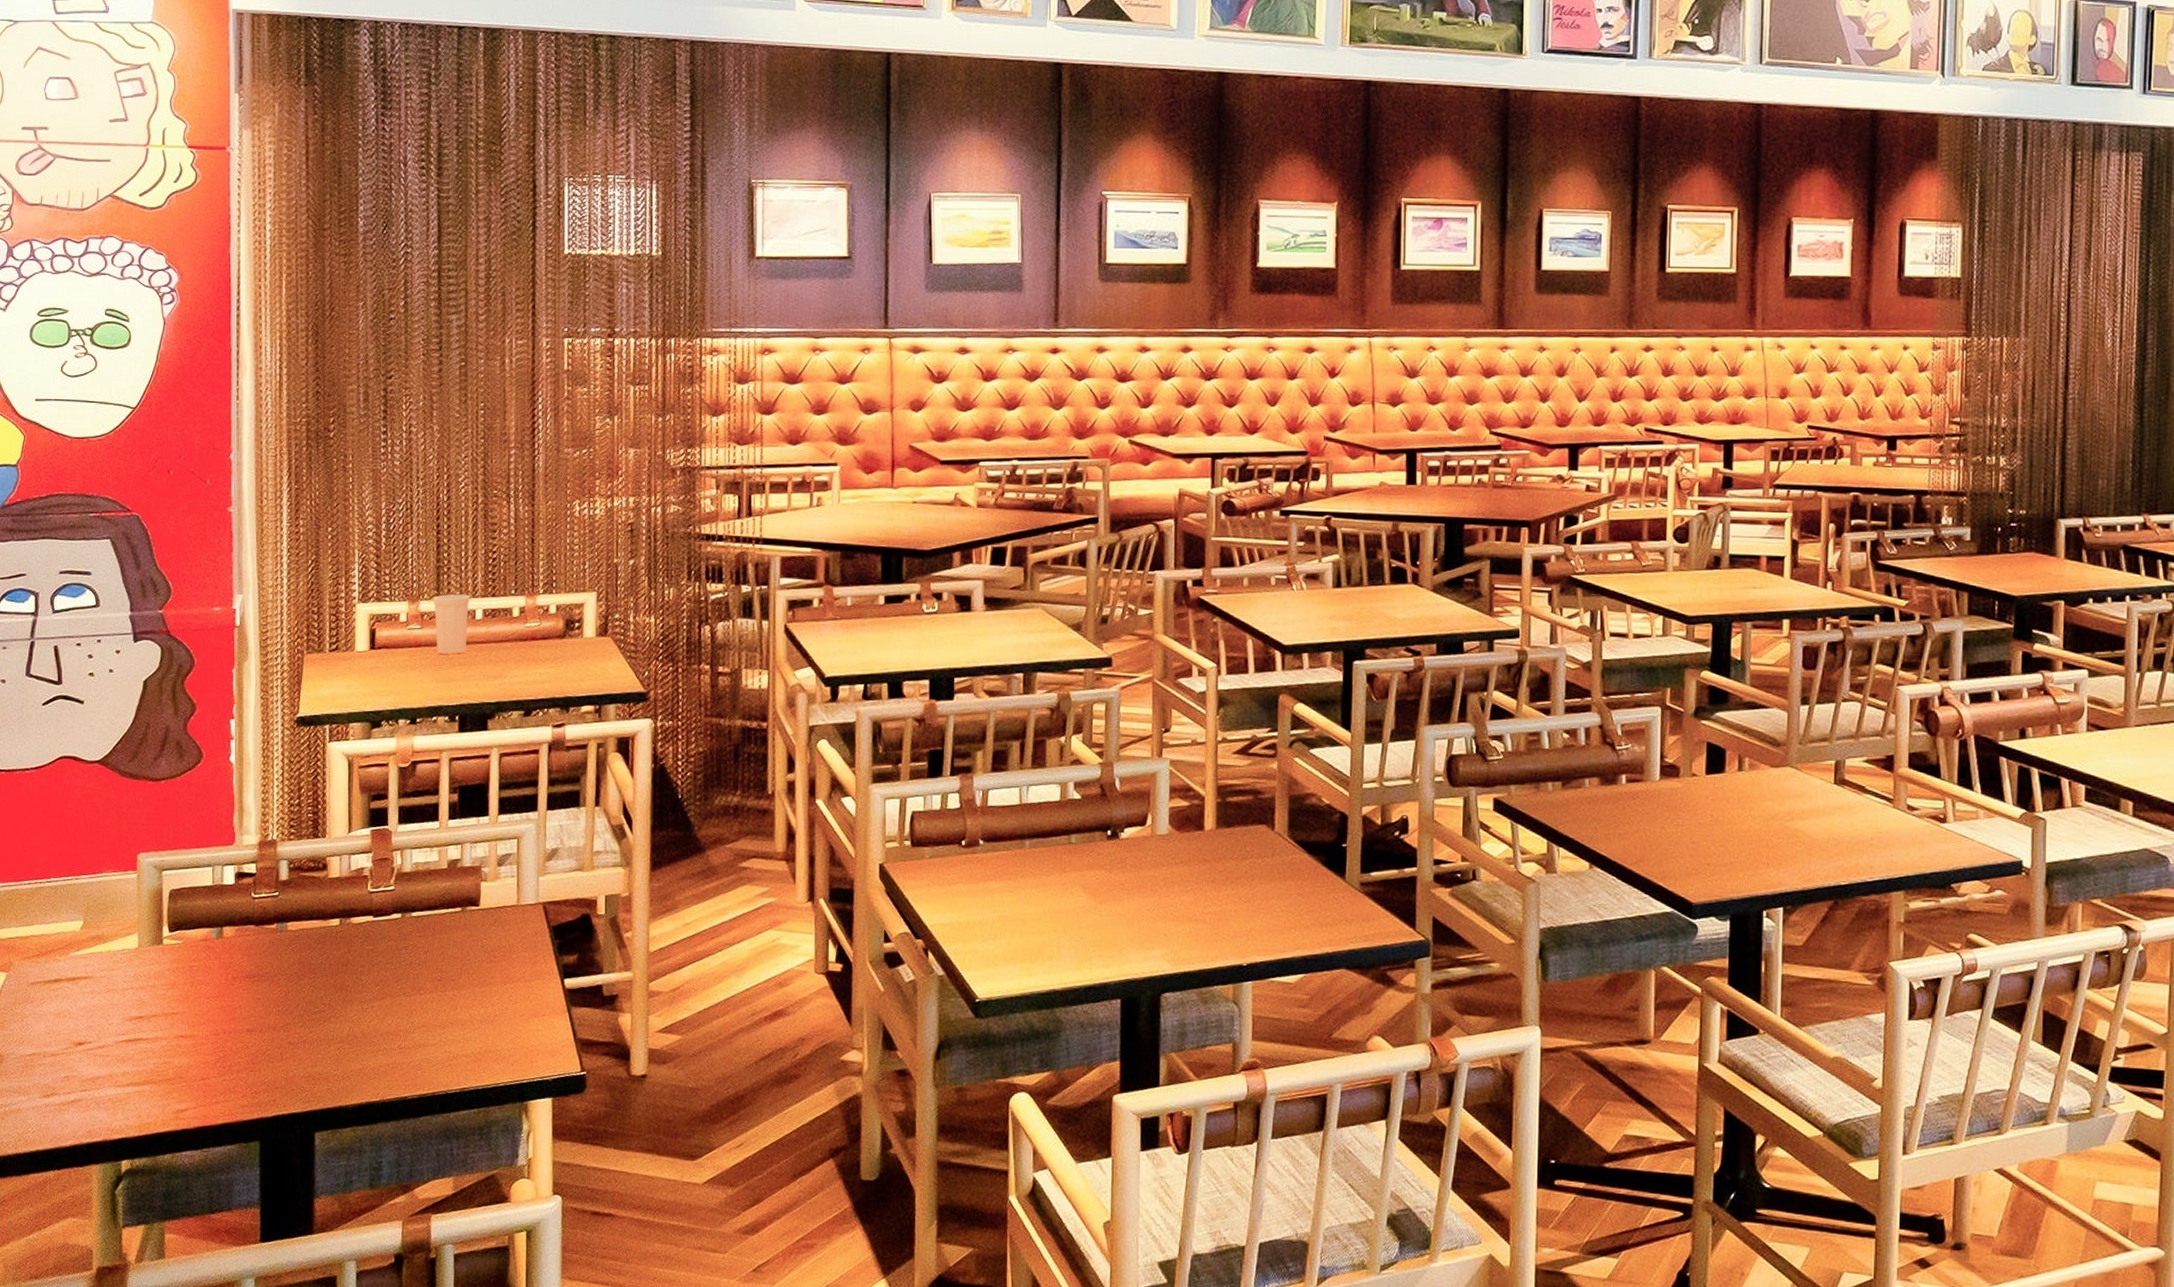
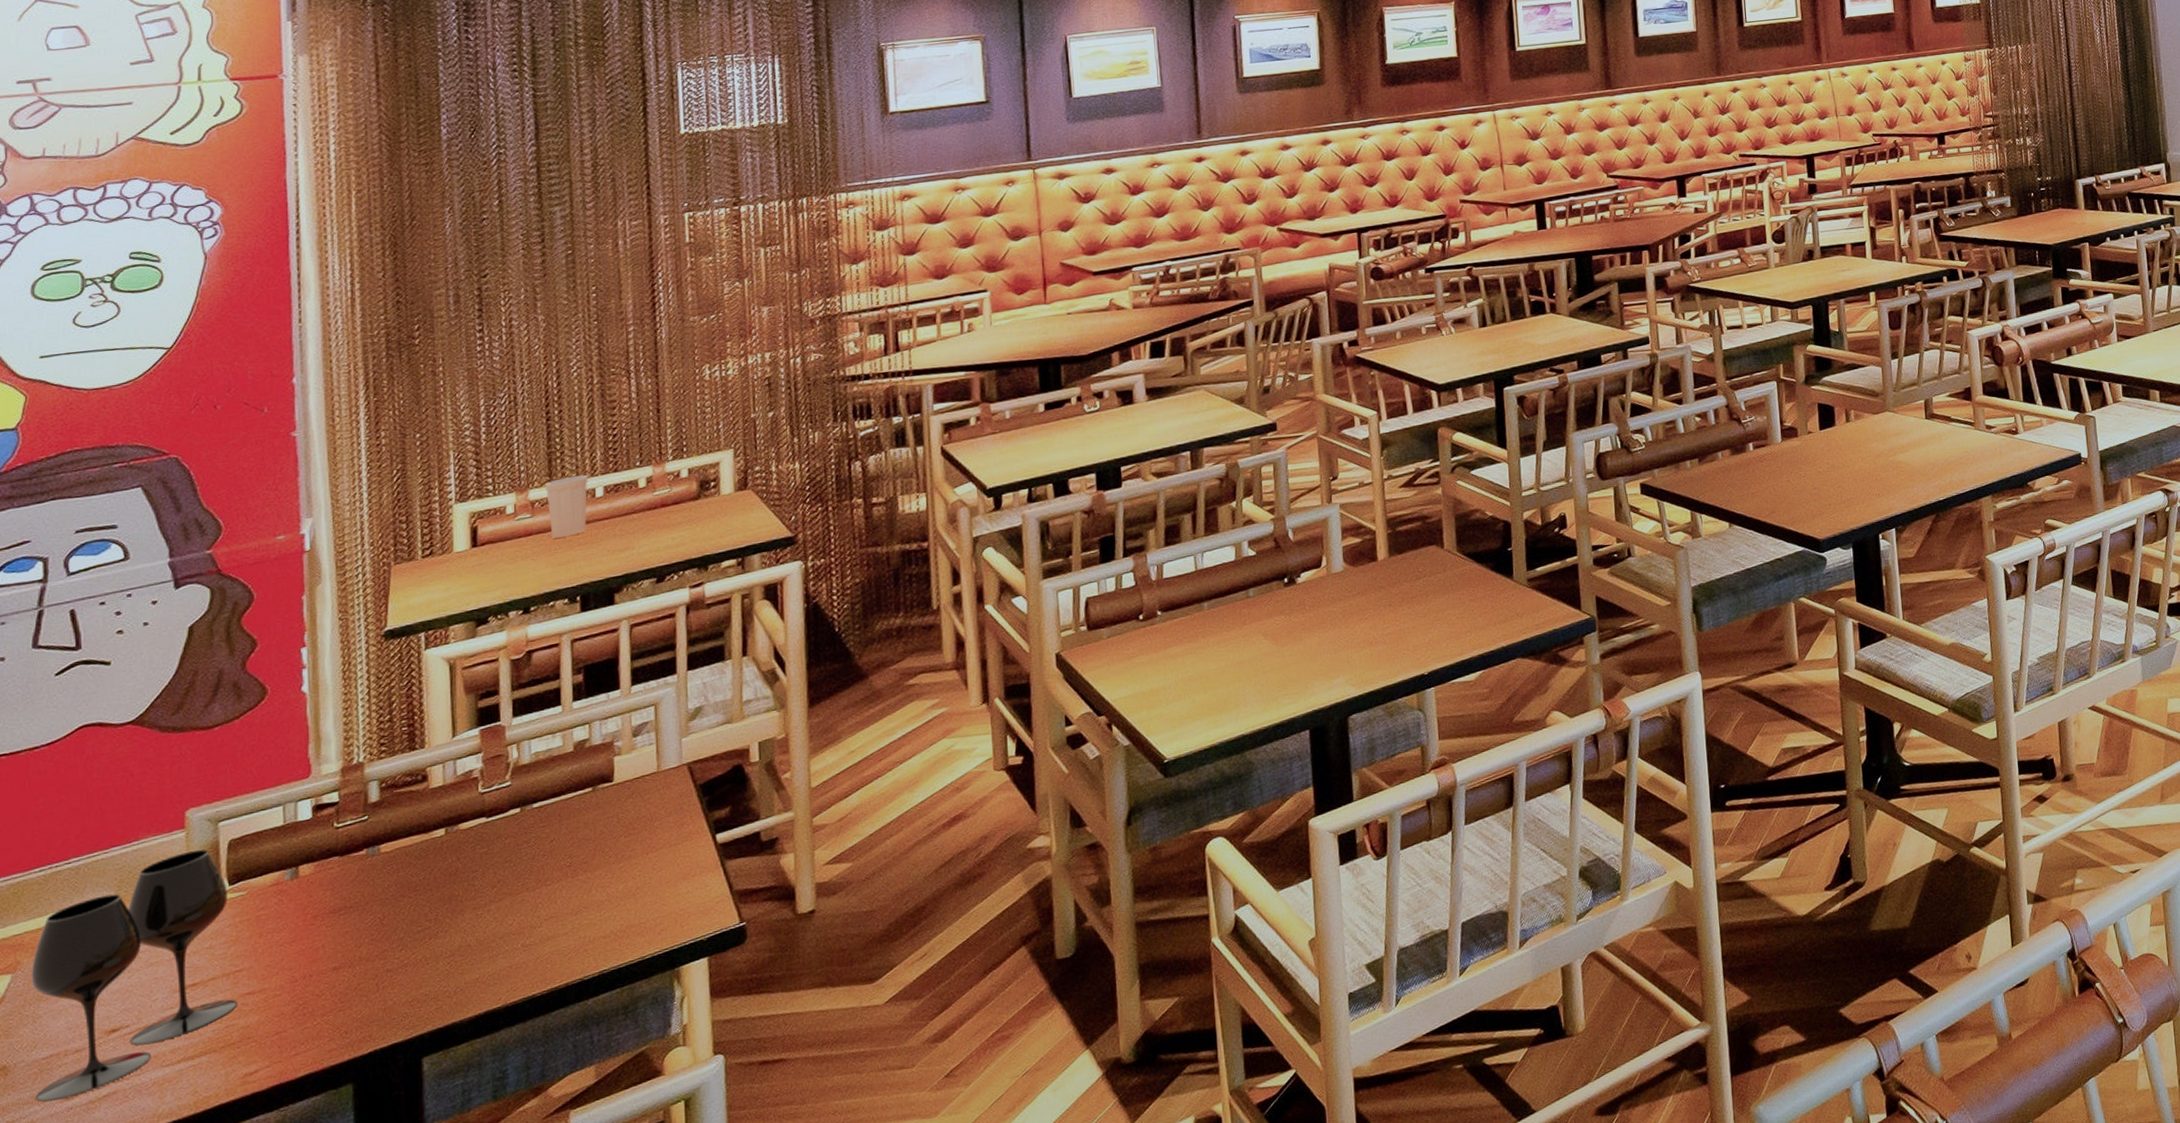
wine glass: none [20,892,173,1096] -> present [30,849,238,1102]

